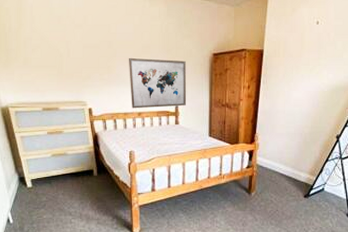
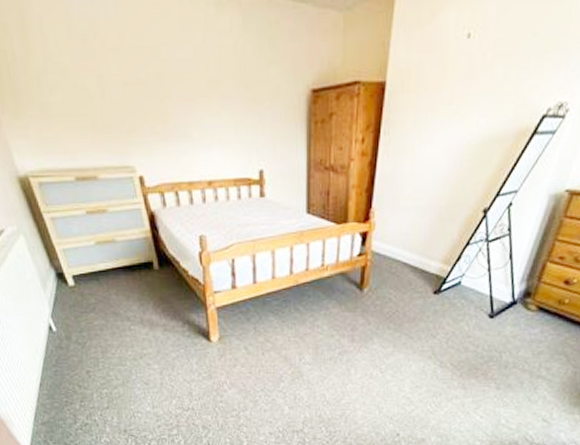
wall art: present [128,57,186,109] -> none [189,98,274,176]

